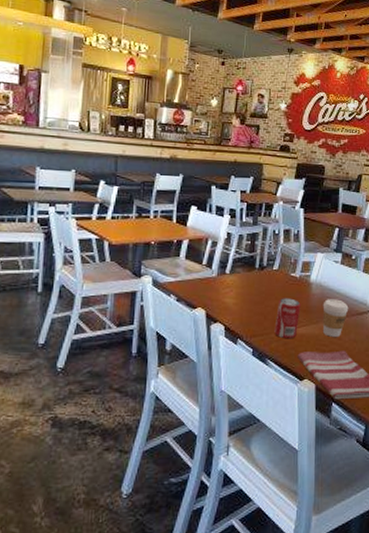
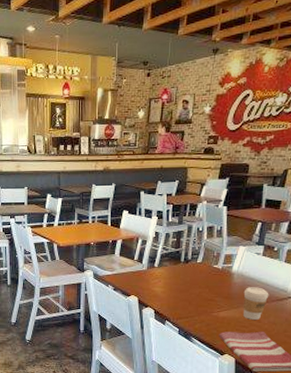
beverage can: present [274,298,301,339] -> none [198,287,223,321]

